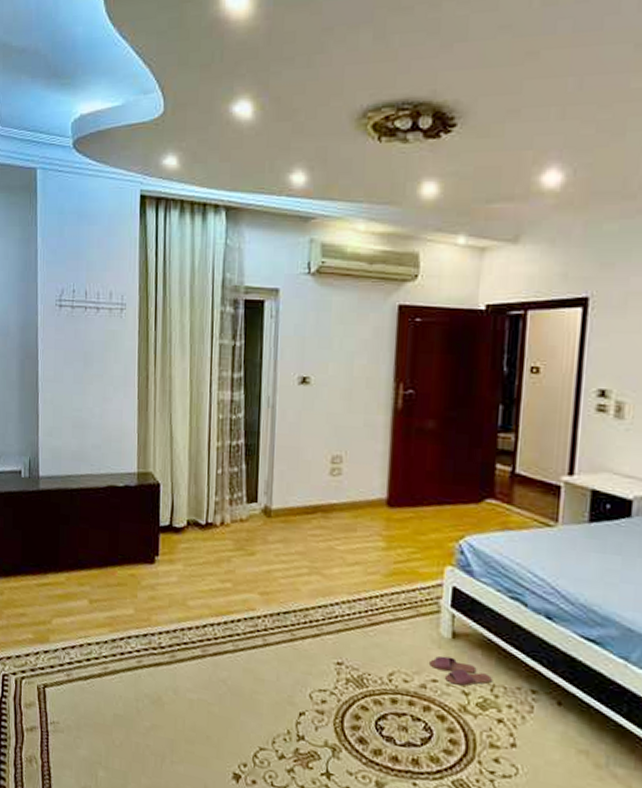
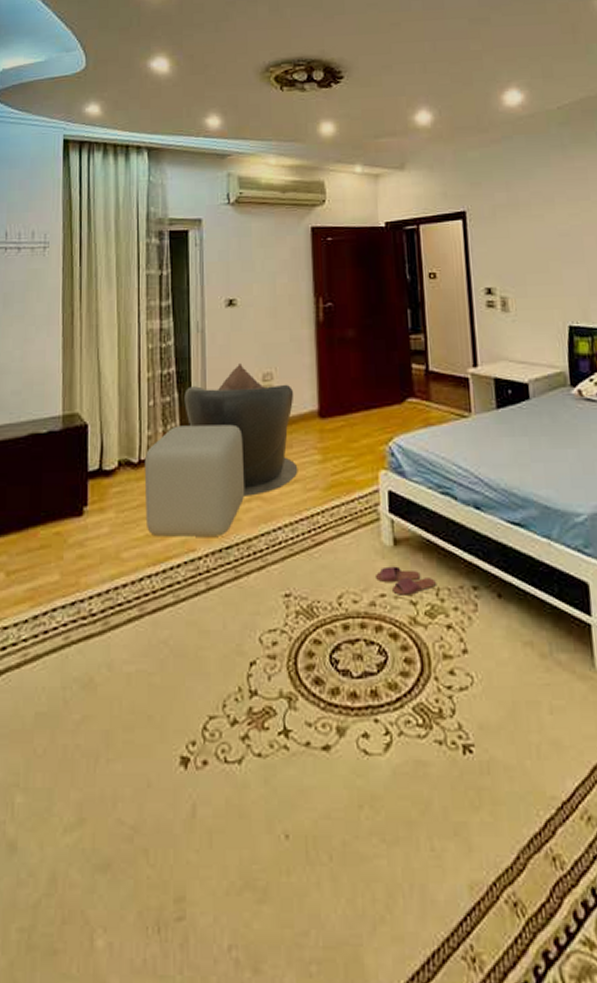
pouf: none [210,495,307,602] -> present [144,424,245,537]
leather: none [251,443,363,571] -> present [184,363,298,496]

